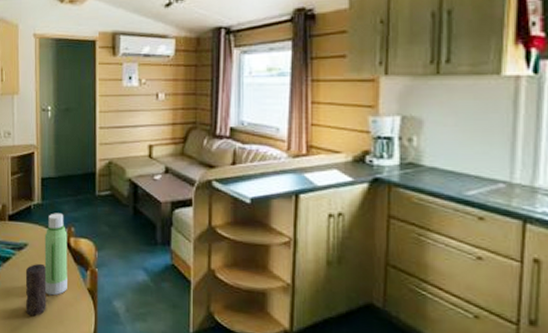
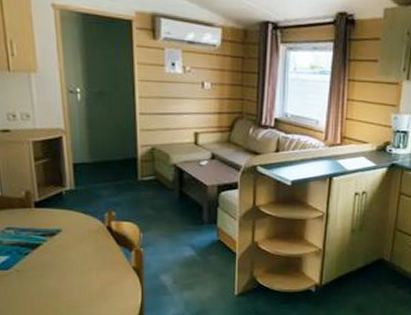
candle: present [25,263,47,317] -> none [60,247,88,297]
water bottle: present [44,213,68,296] -> none [81,198,110,277]

